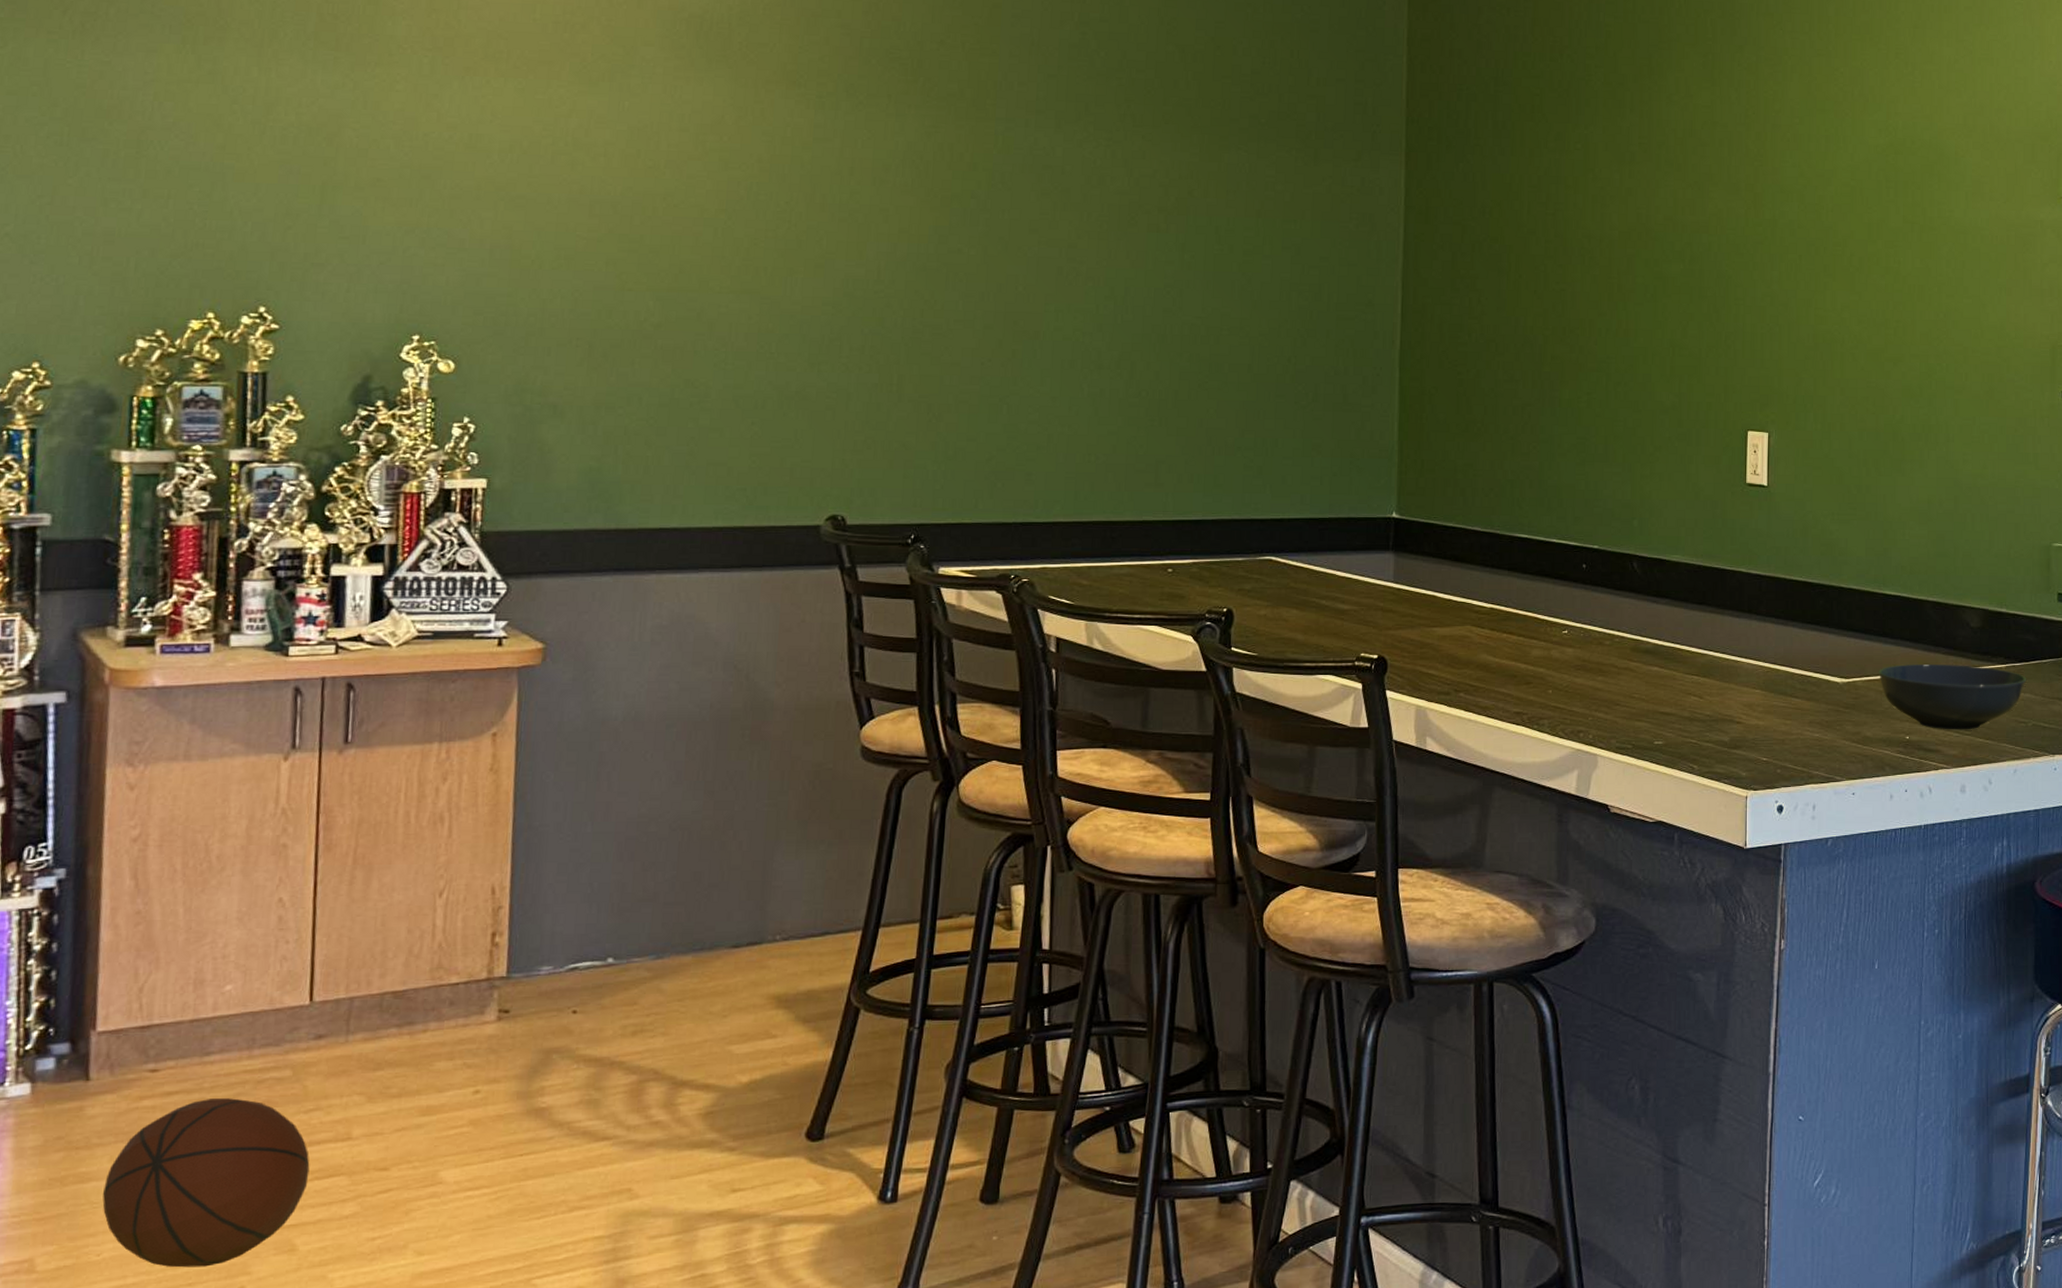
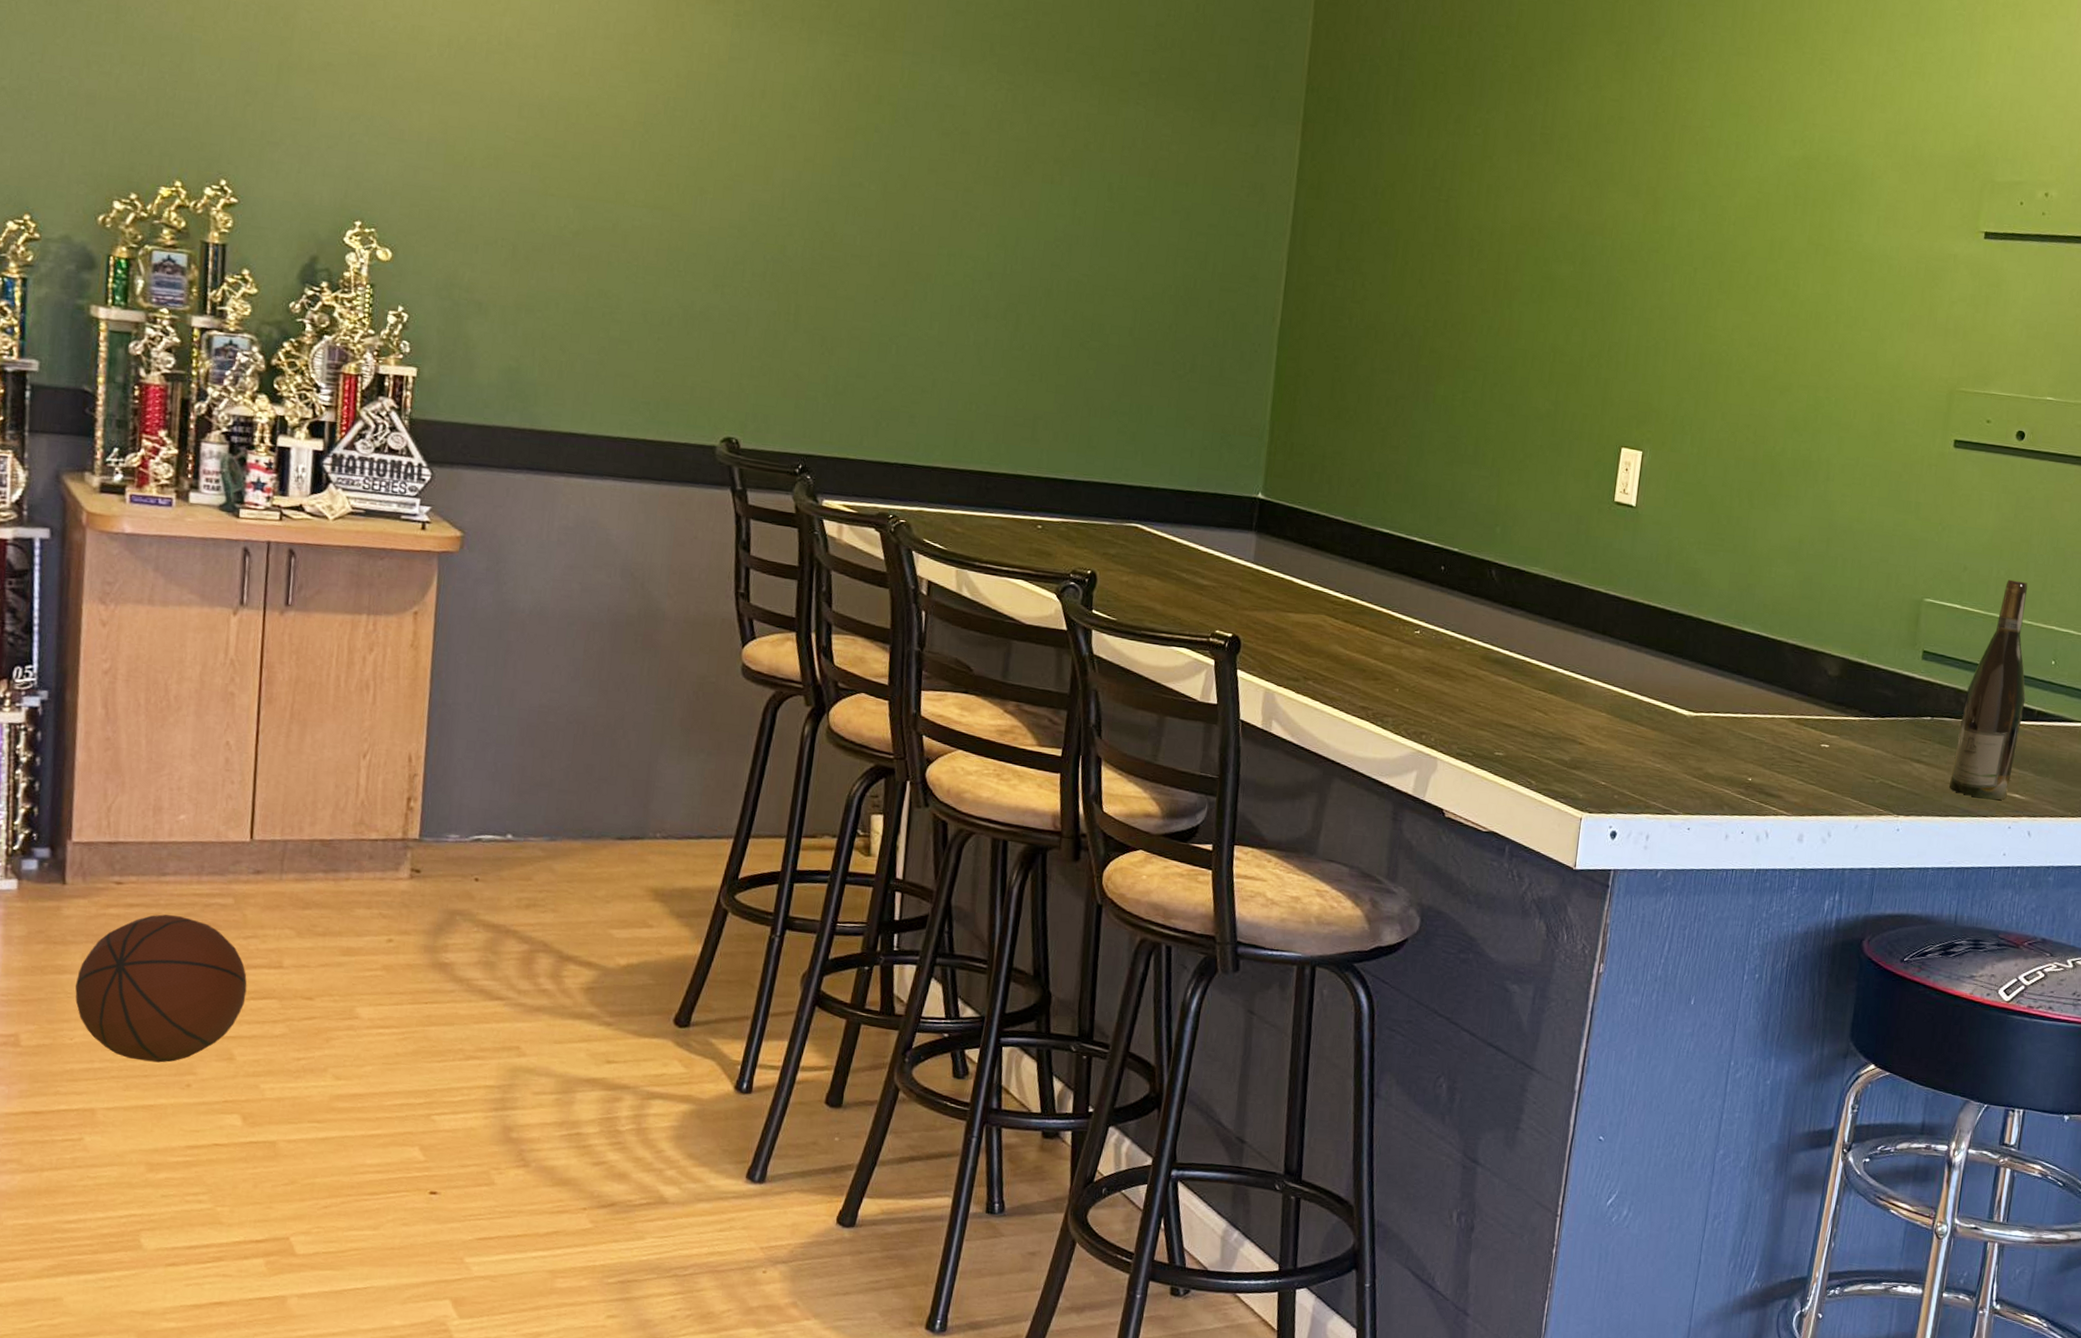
bowl: present [1878,665,2027,730] -> none [1727,705,1880,779]

